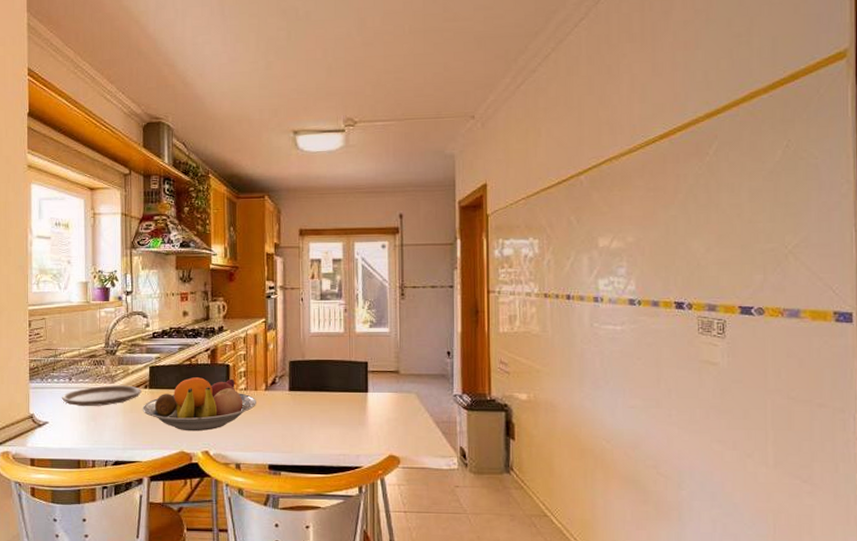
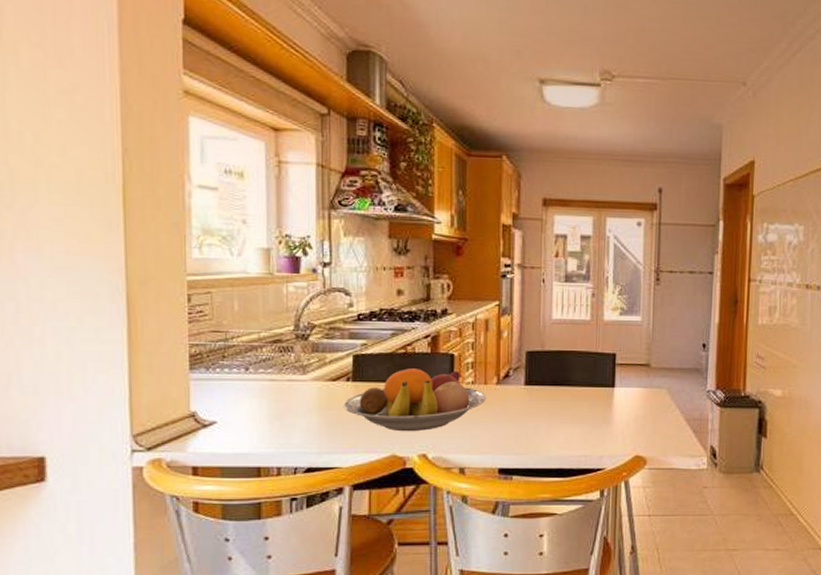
plate: present [61,385,142,407] -> none [234,377,342,403]

